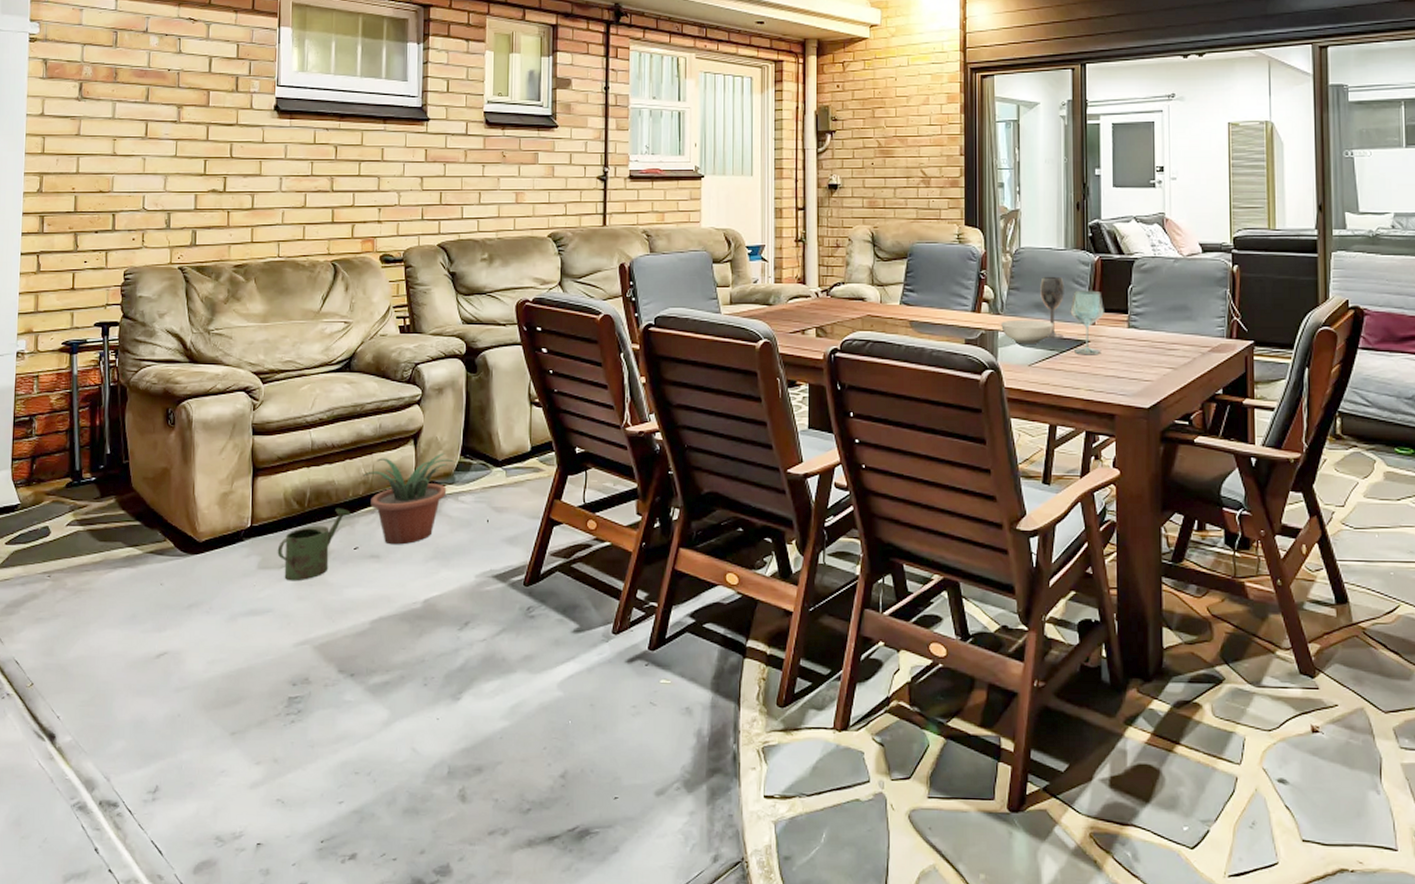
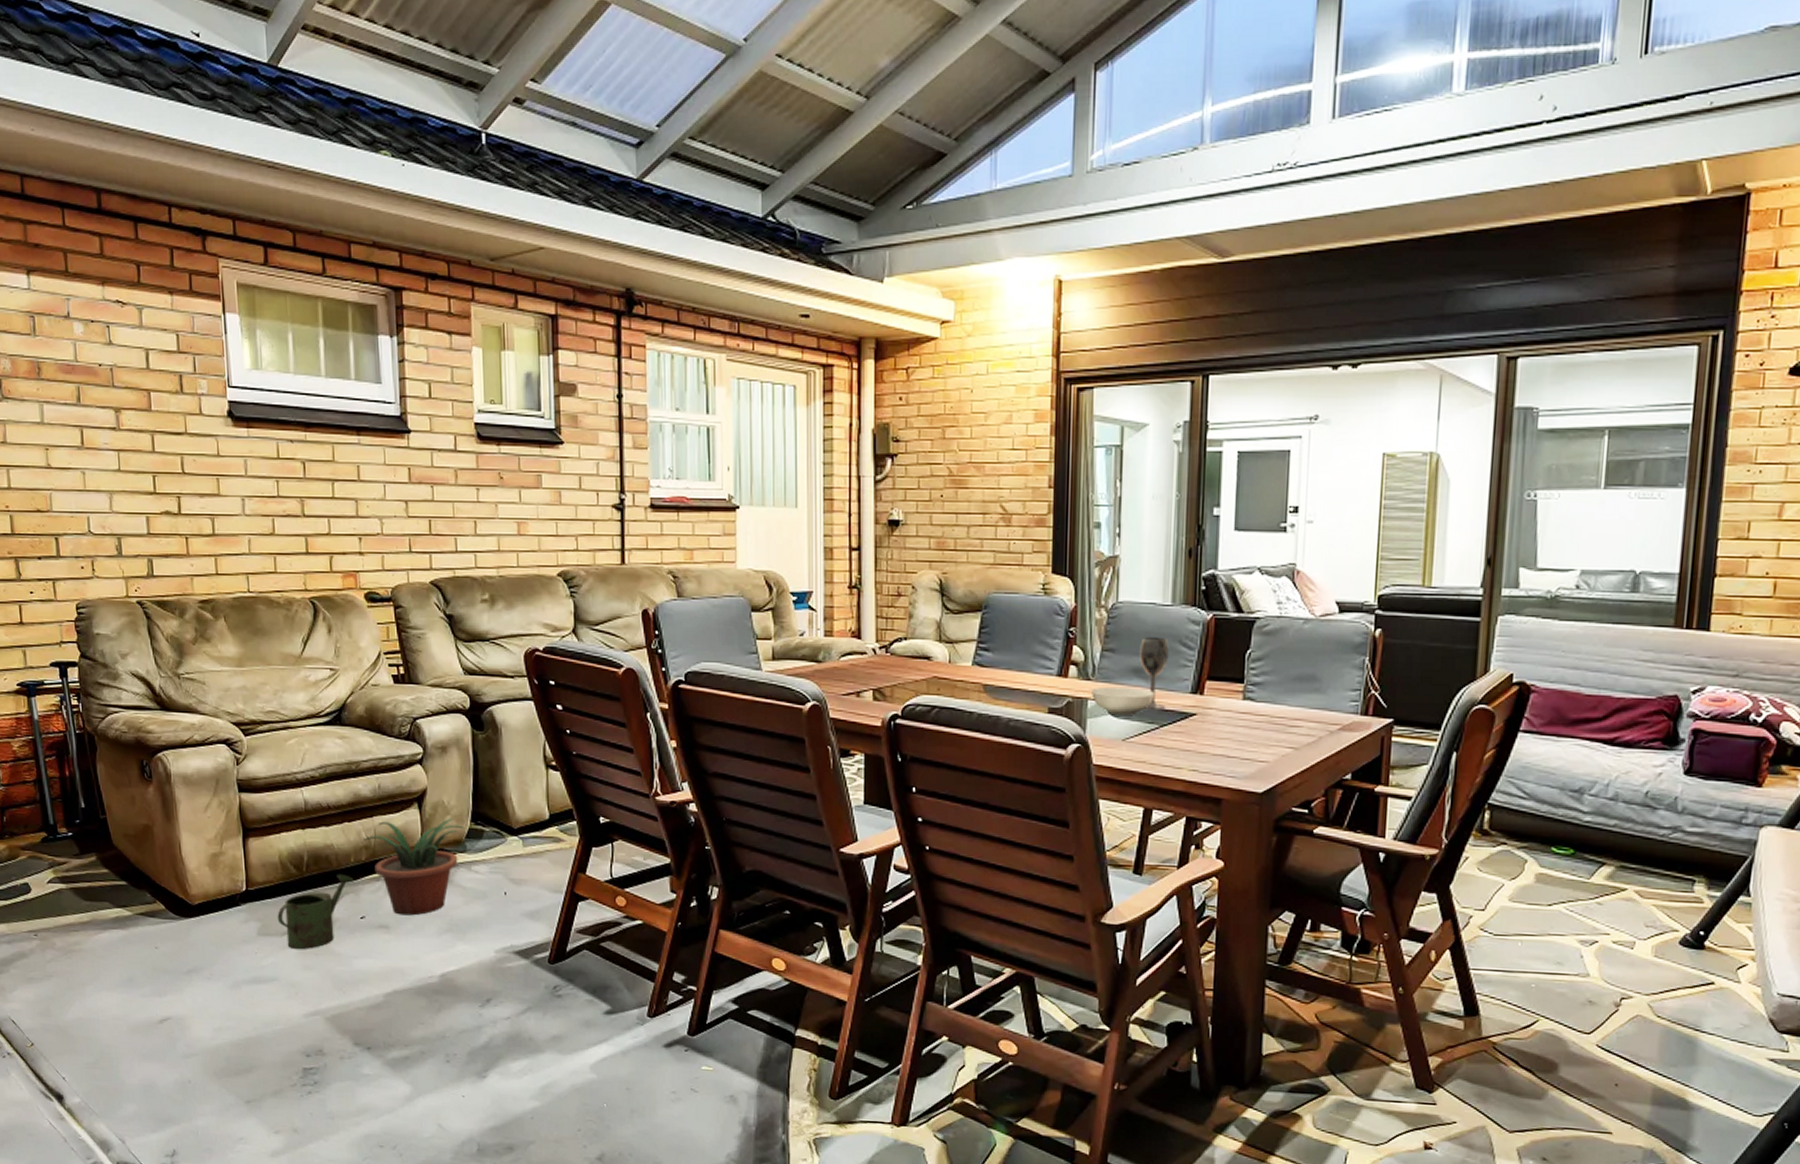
wine glass: present [1070,290,1104,355] -> none [1174,654,1216,730]

